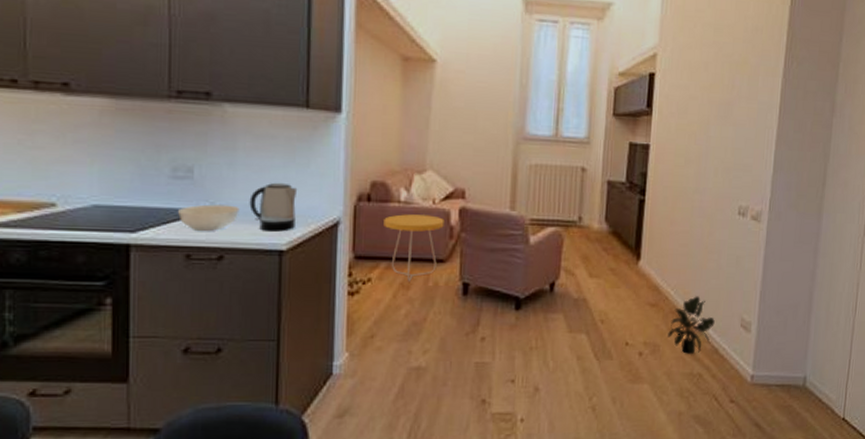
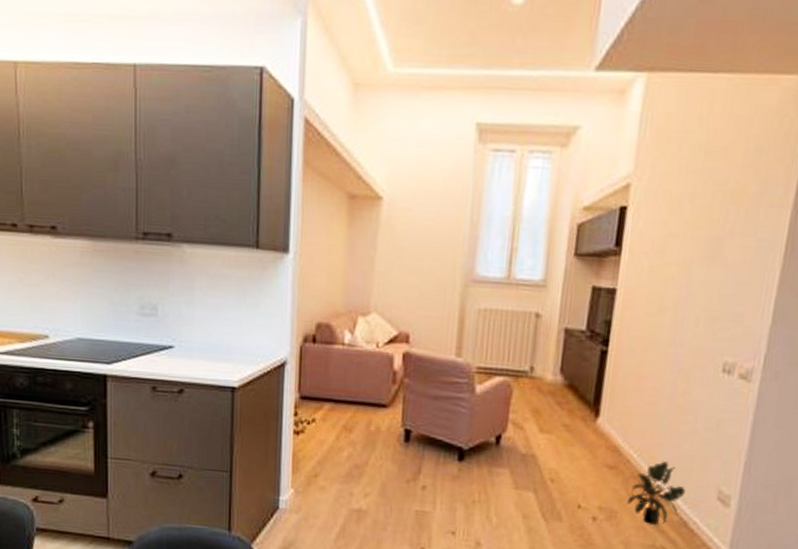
bowl: present [177,204,240,232] -> none [144,340,197,366]
kettle: present [249,182,298,231] -> none [205,321,248,369]
side table: present [384,214,444,282] -> none [328,357,388,425]

